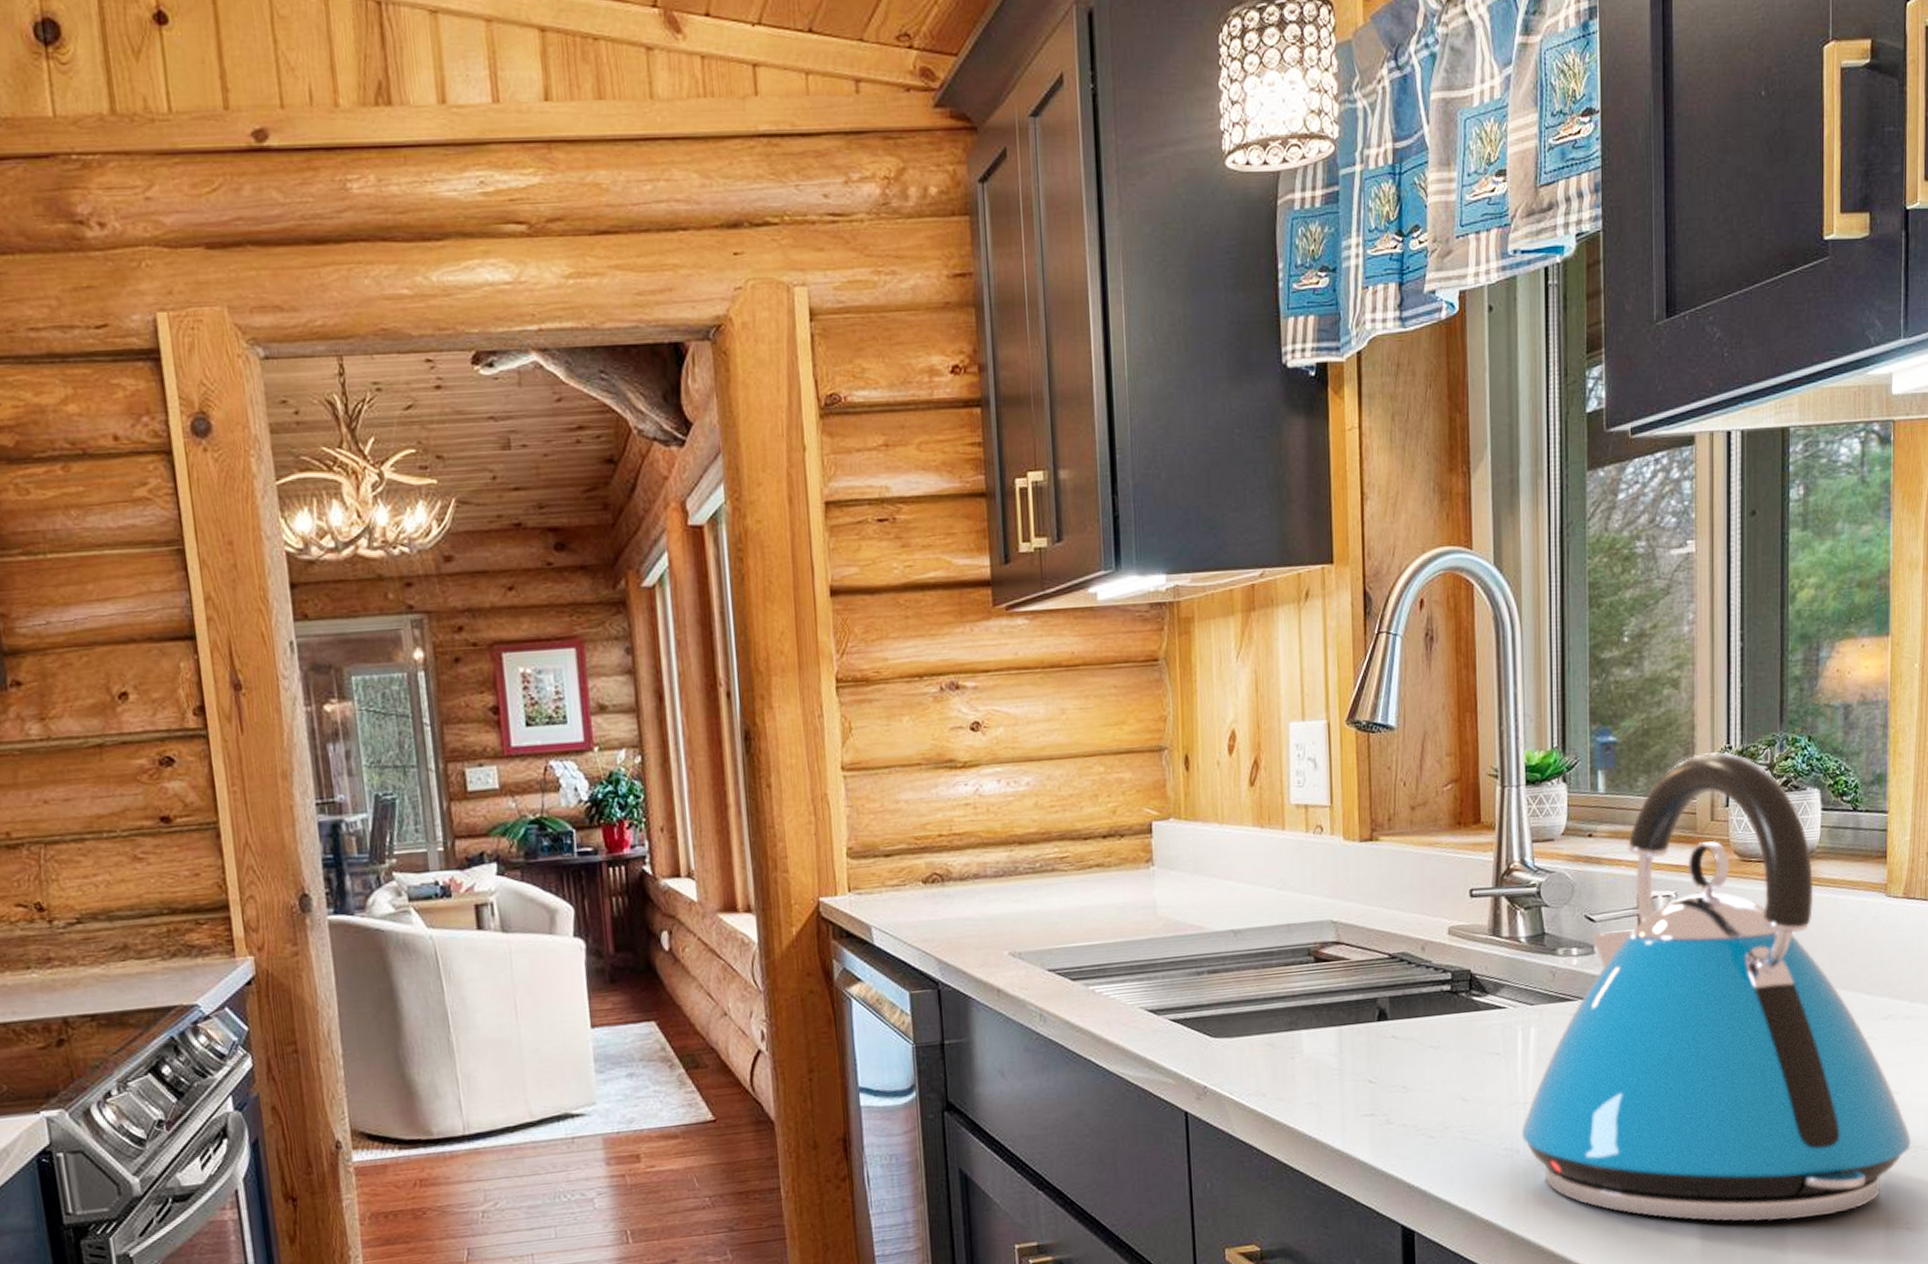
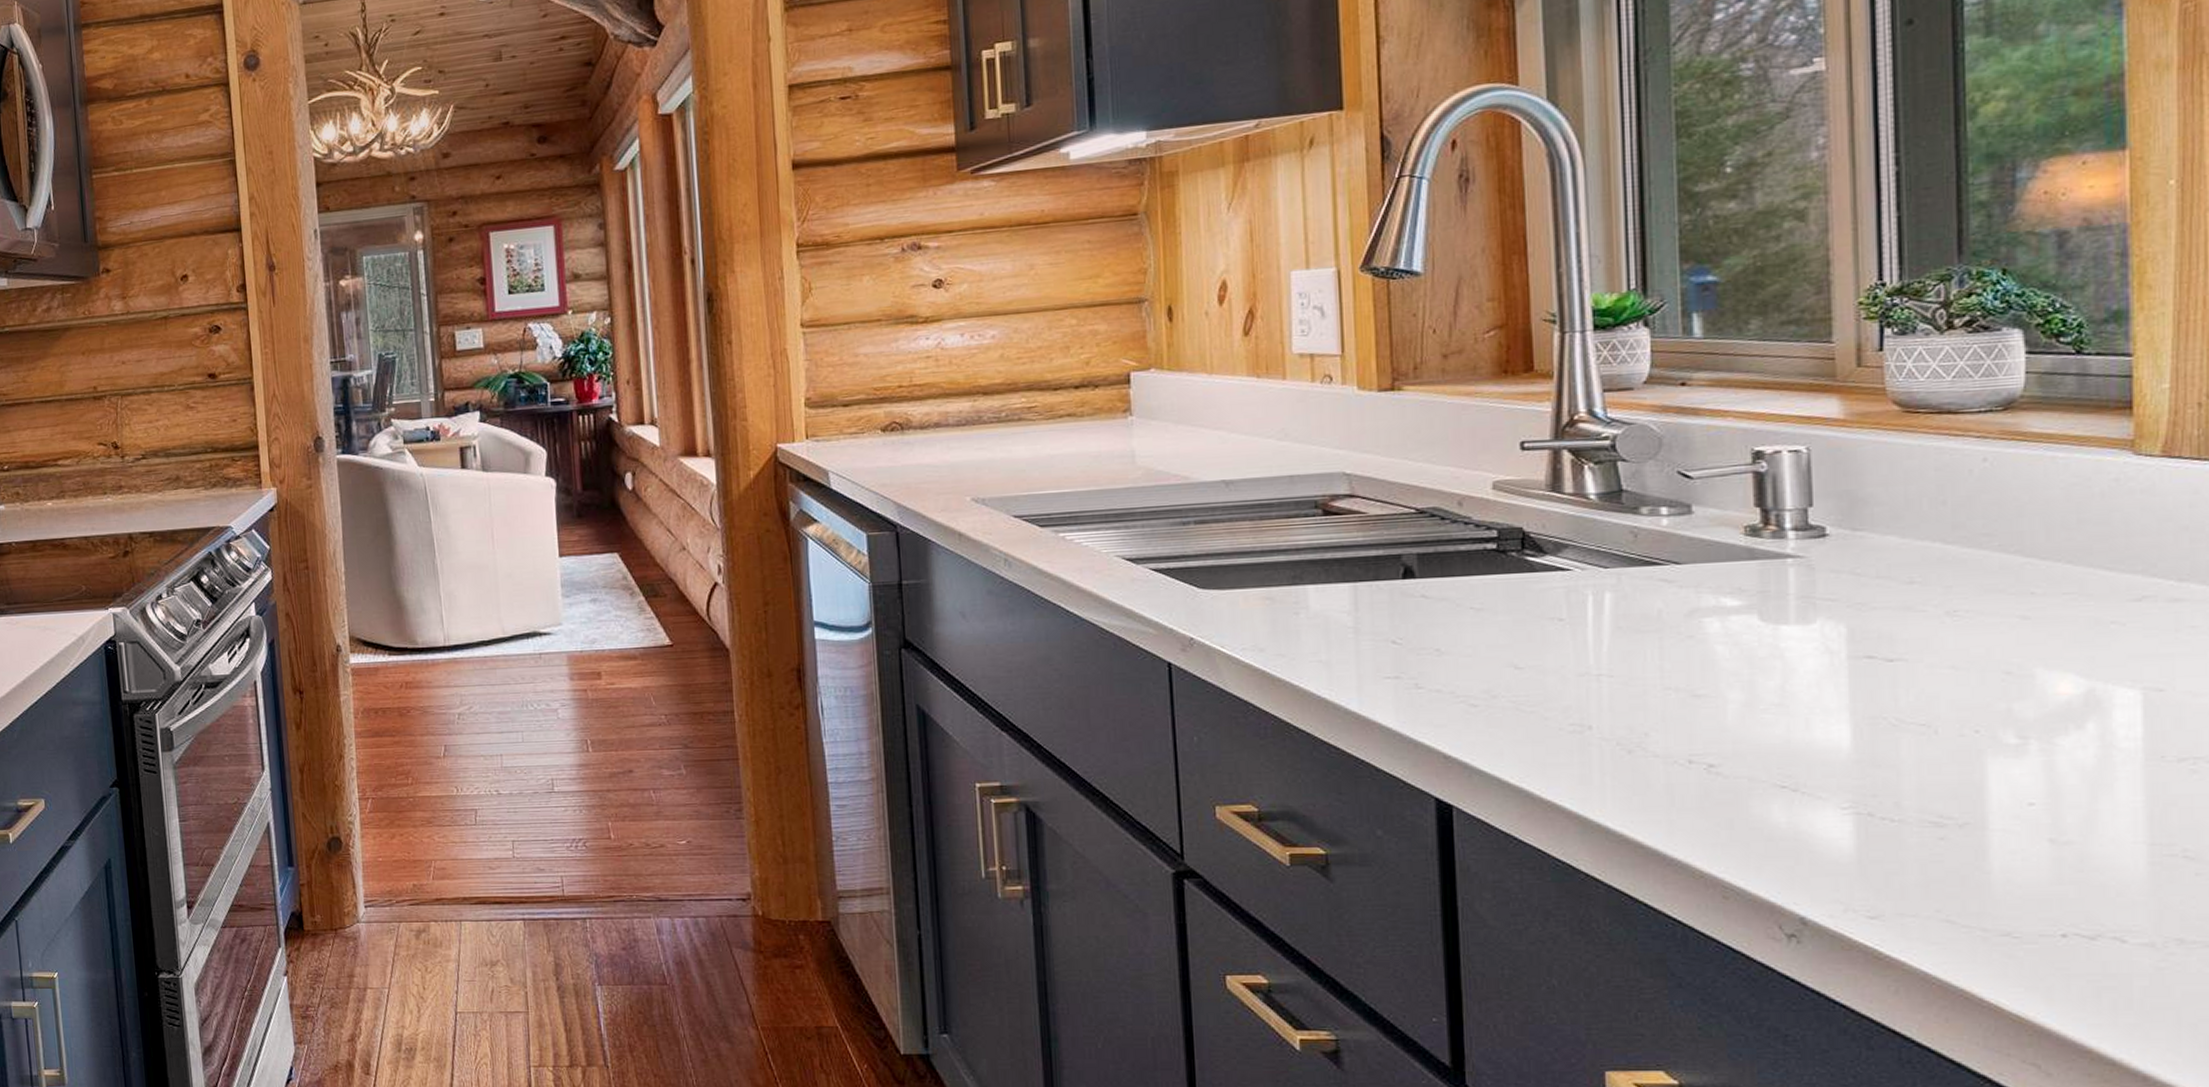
kettle: present [1522,751,1912,1222] -> none [1595,289,2189,834]

